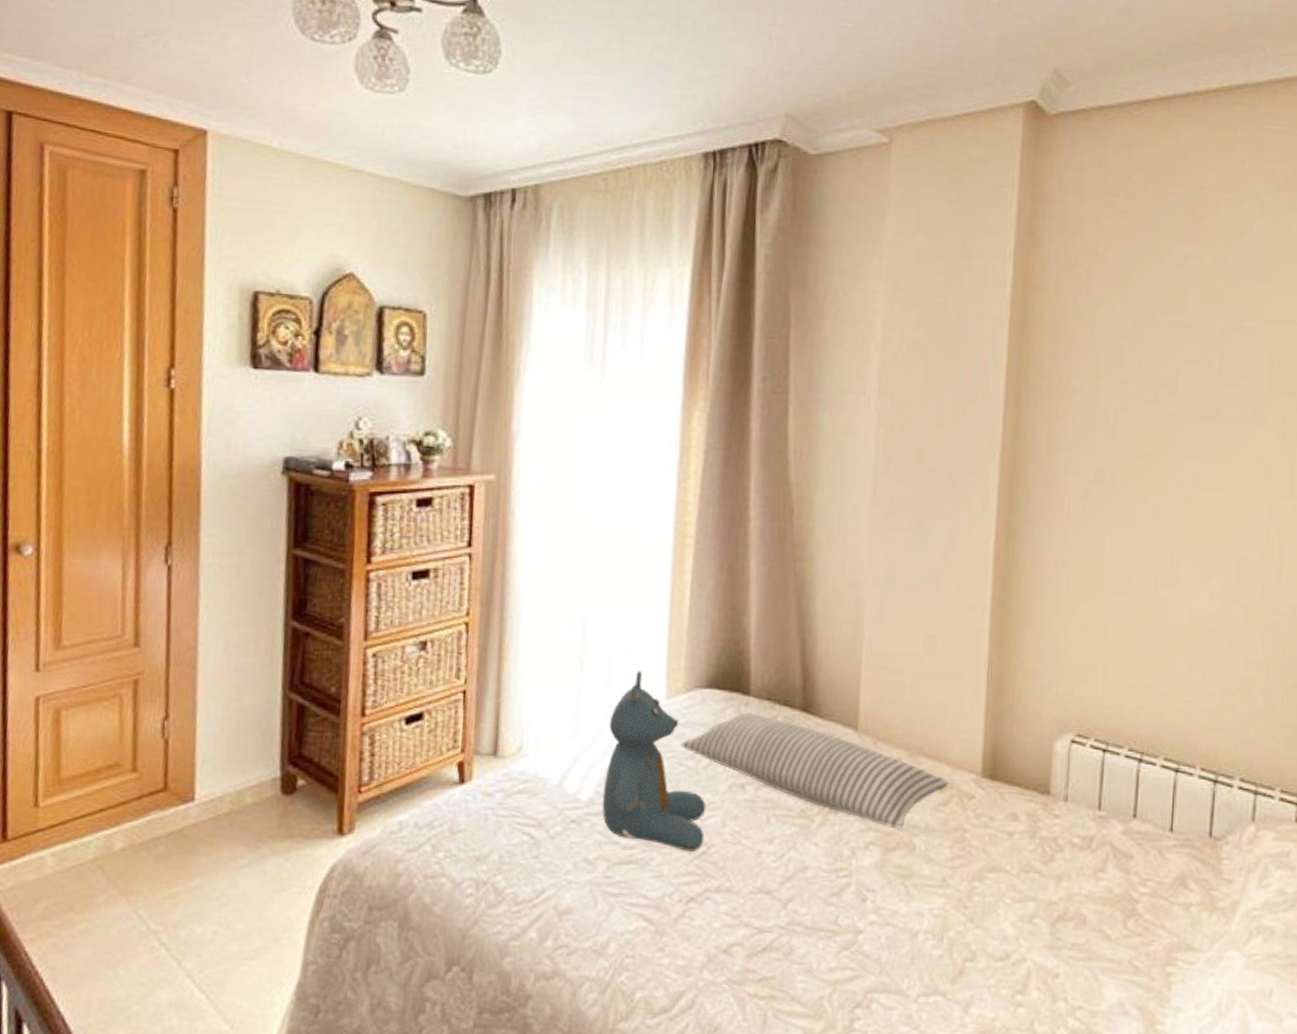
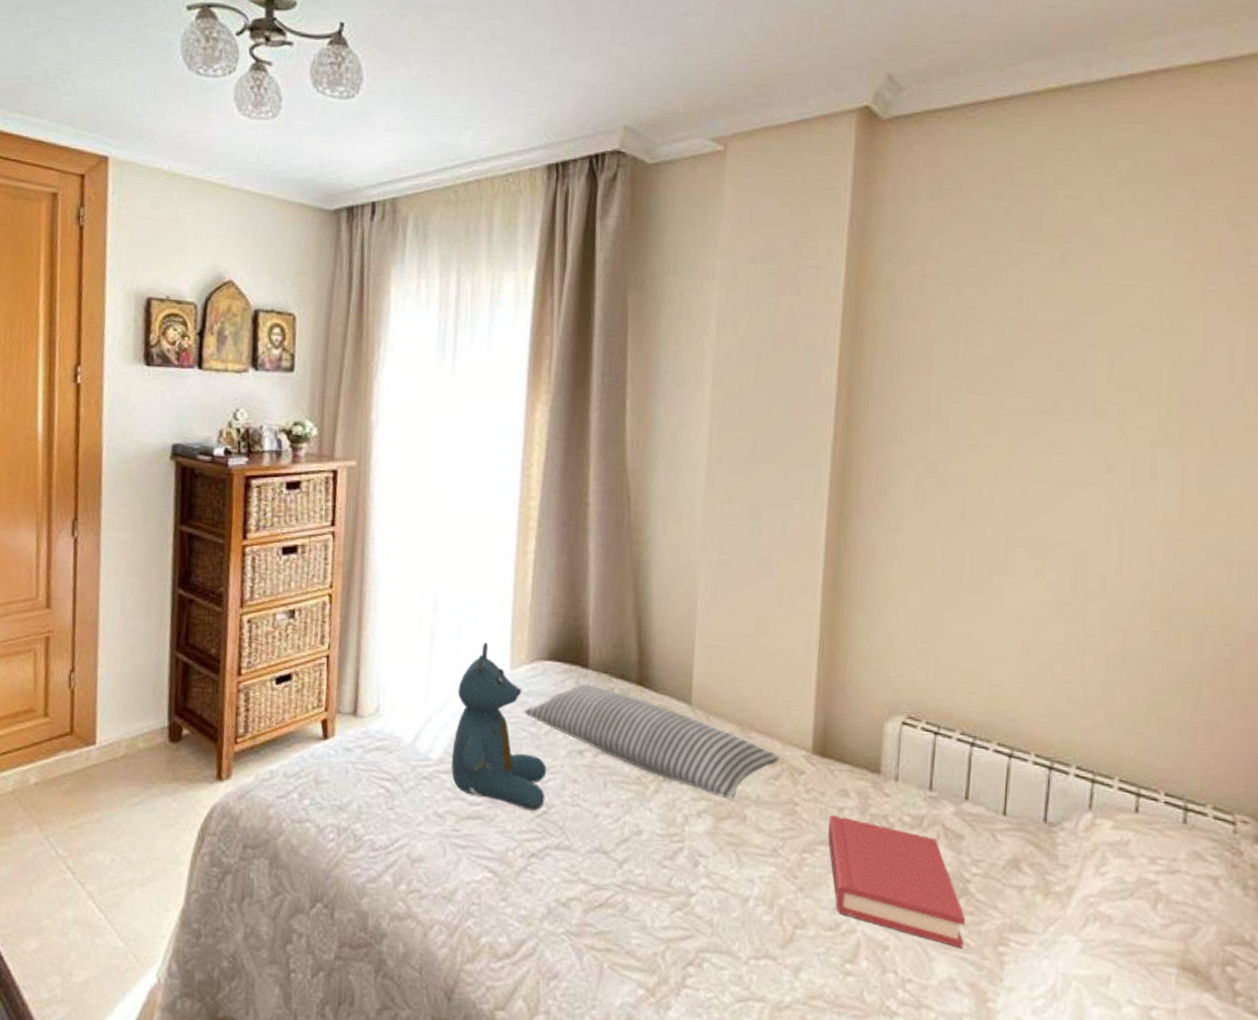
hardback book: none [998,839,1134,971] -> present [828,814,965,949]

